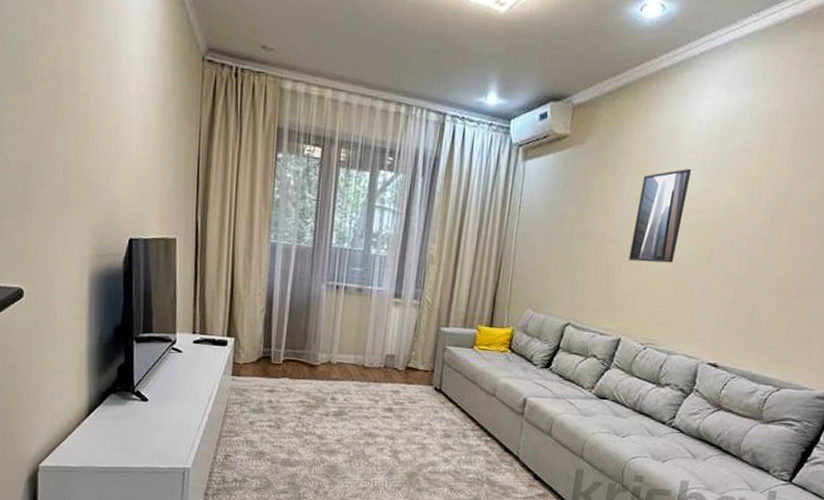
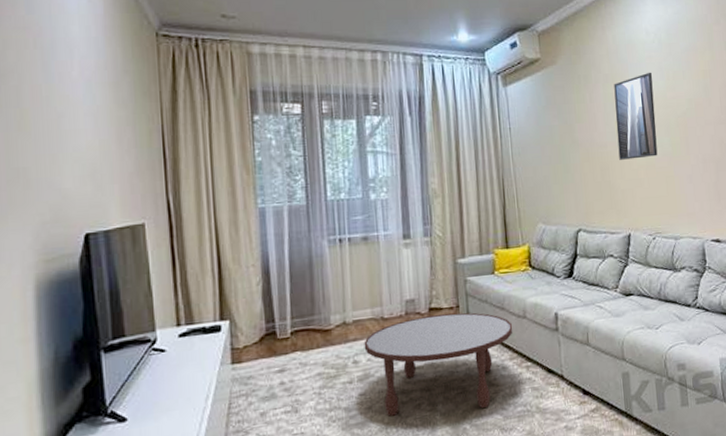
coffee table: none [343,372,481,467] -> present [364,312,513,417]

